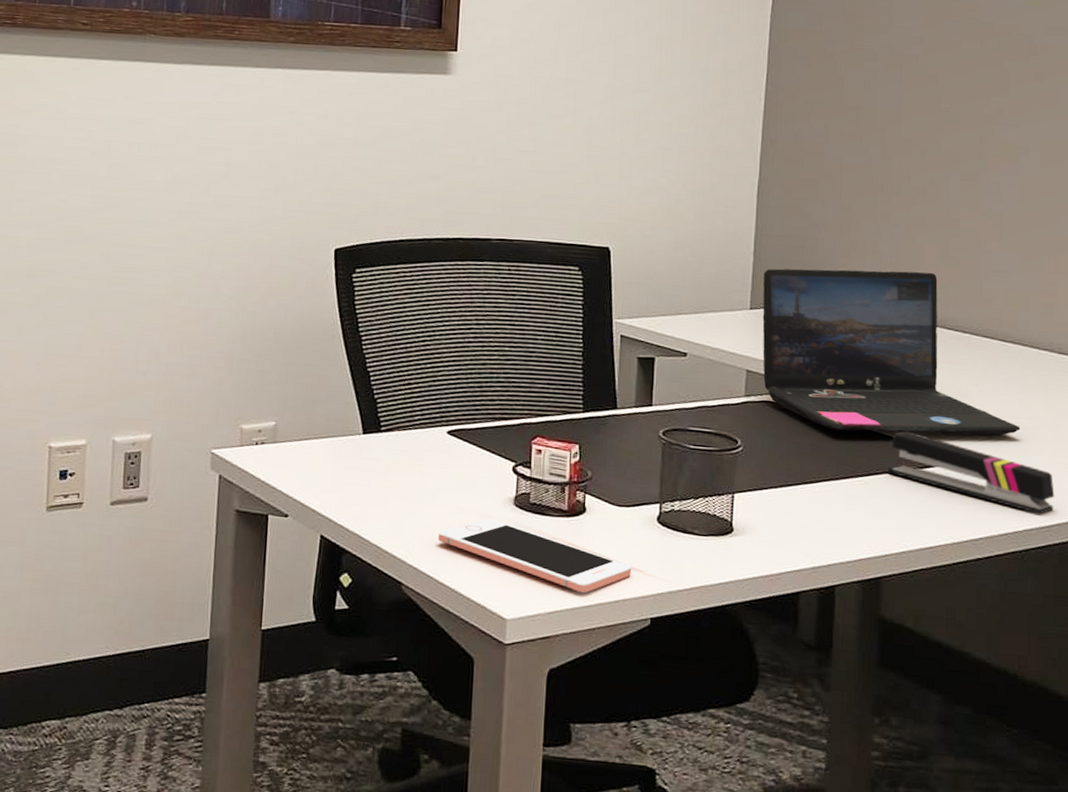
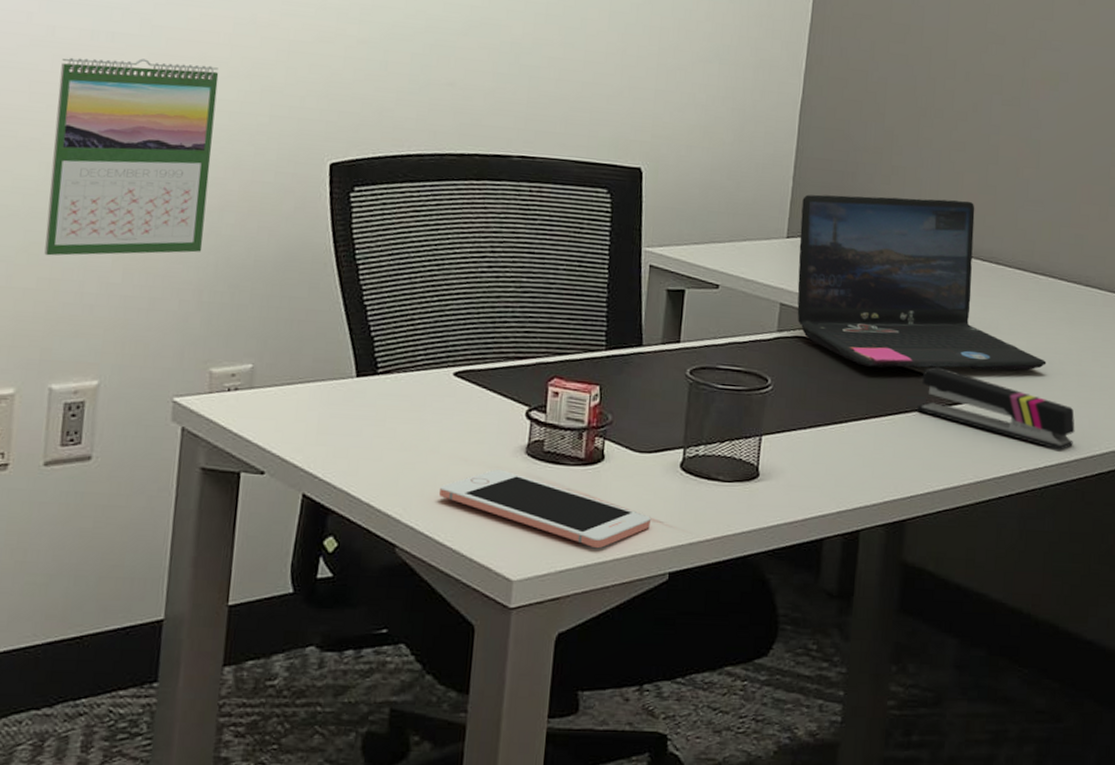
calendar: none [106,165,241,330] -> present [44,57,219,256]

